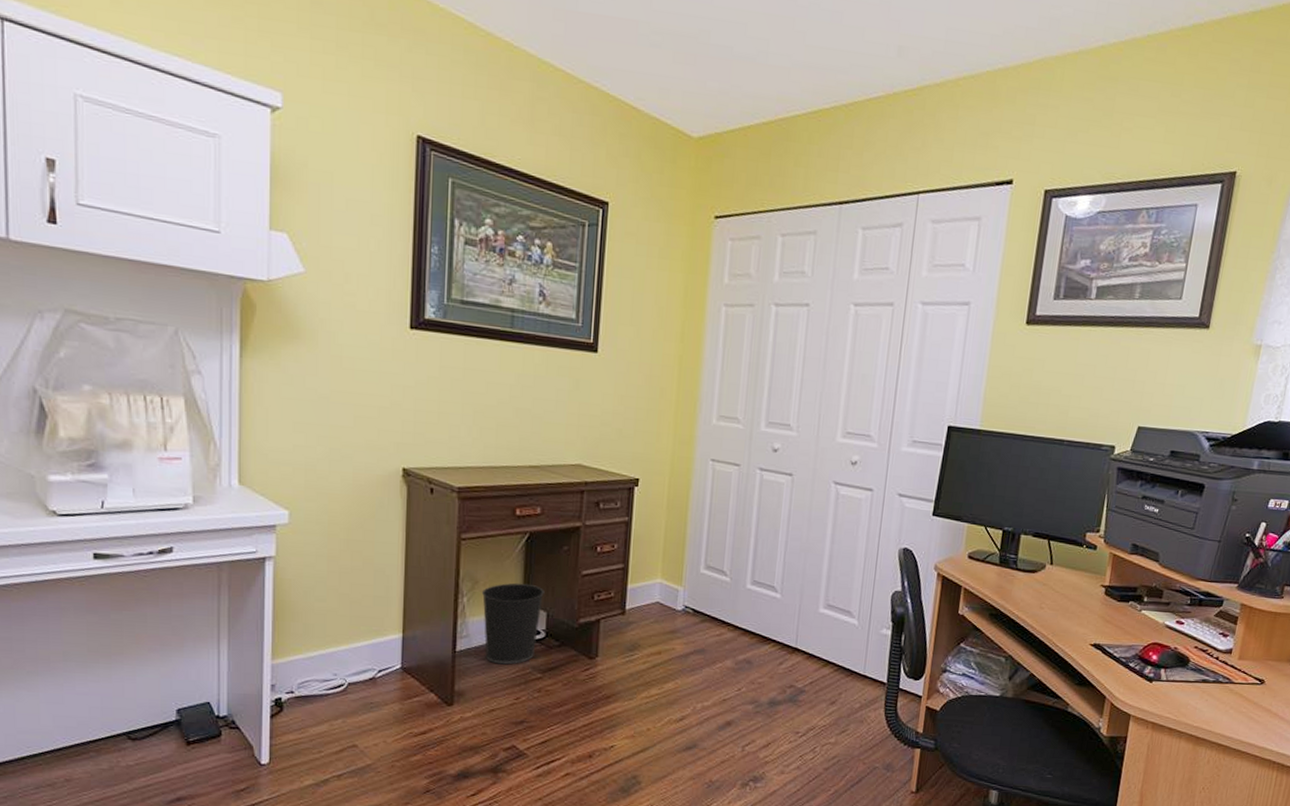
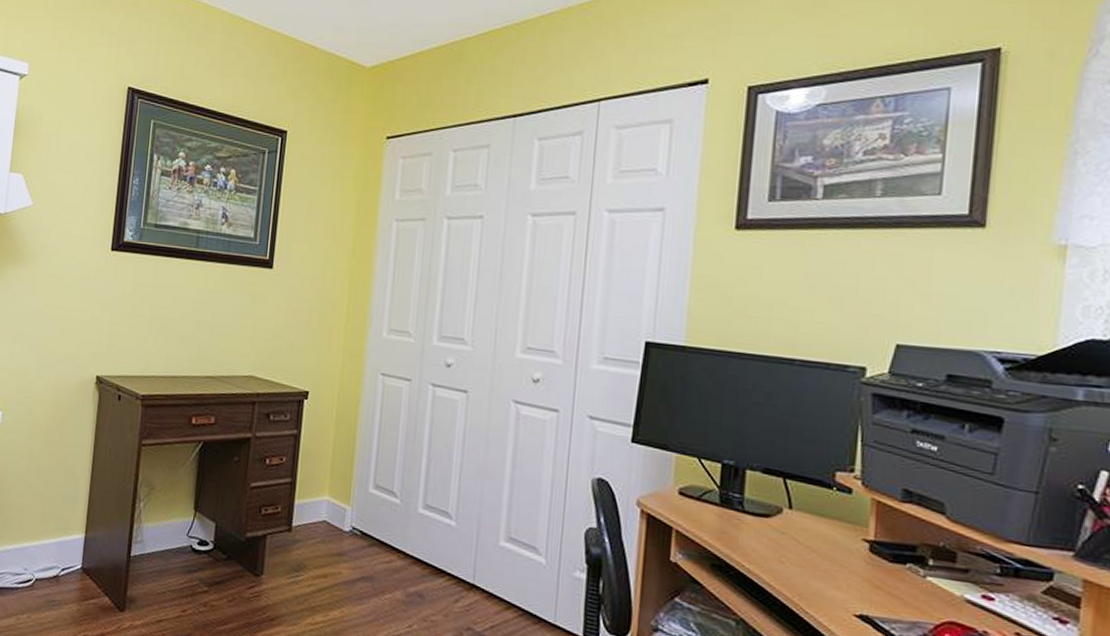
wastebasket: present [481,582,545,665] -> none [156,491,215,575]

